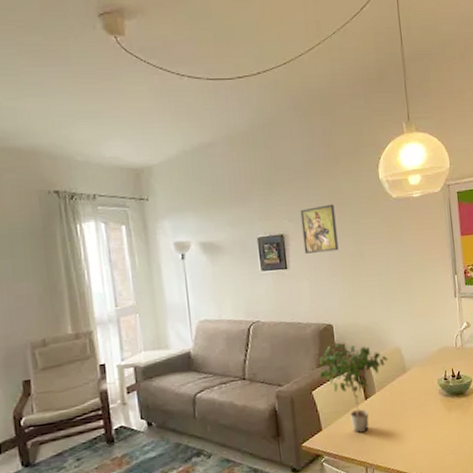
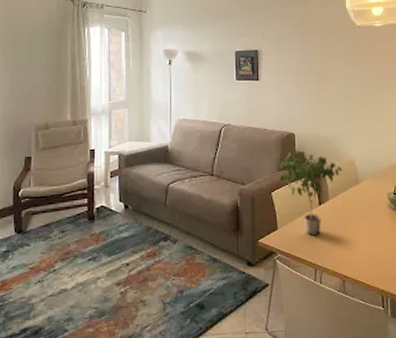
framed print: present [300,204,339,254] -> none [274,27,305,68]

